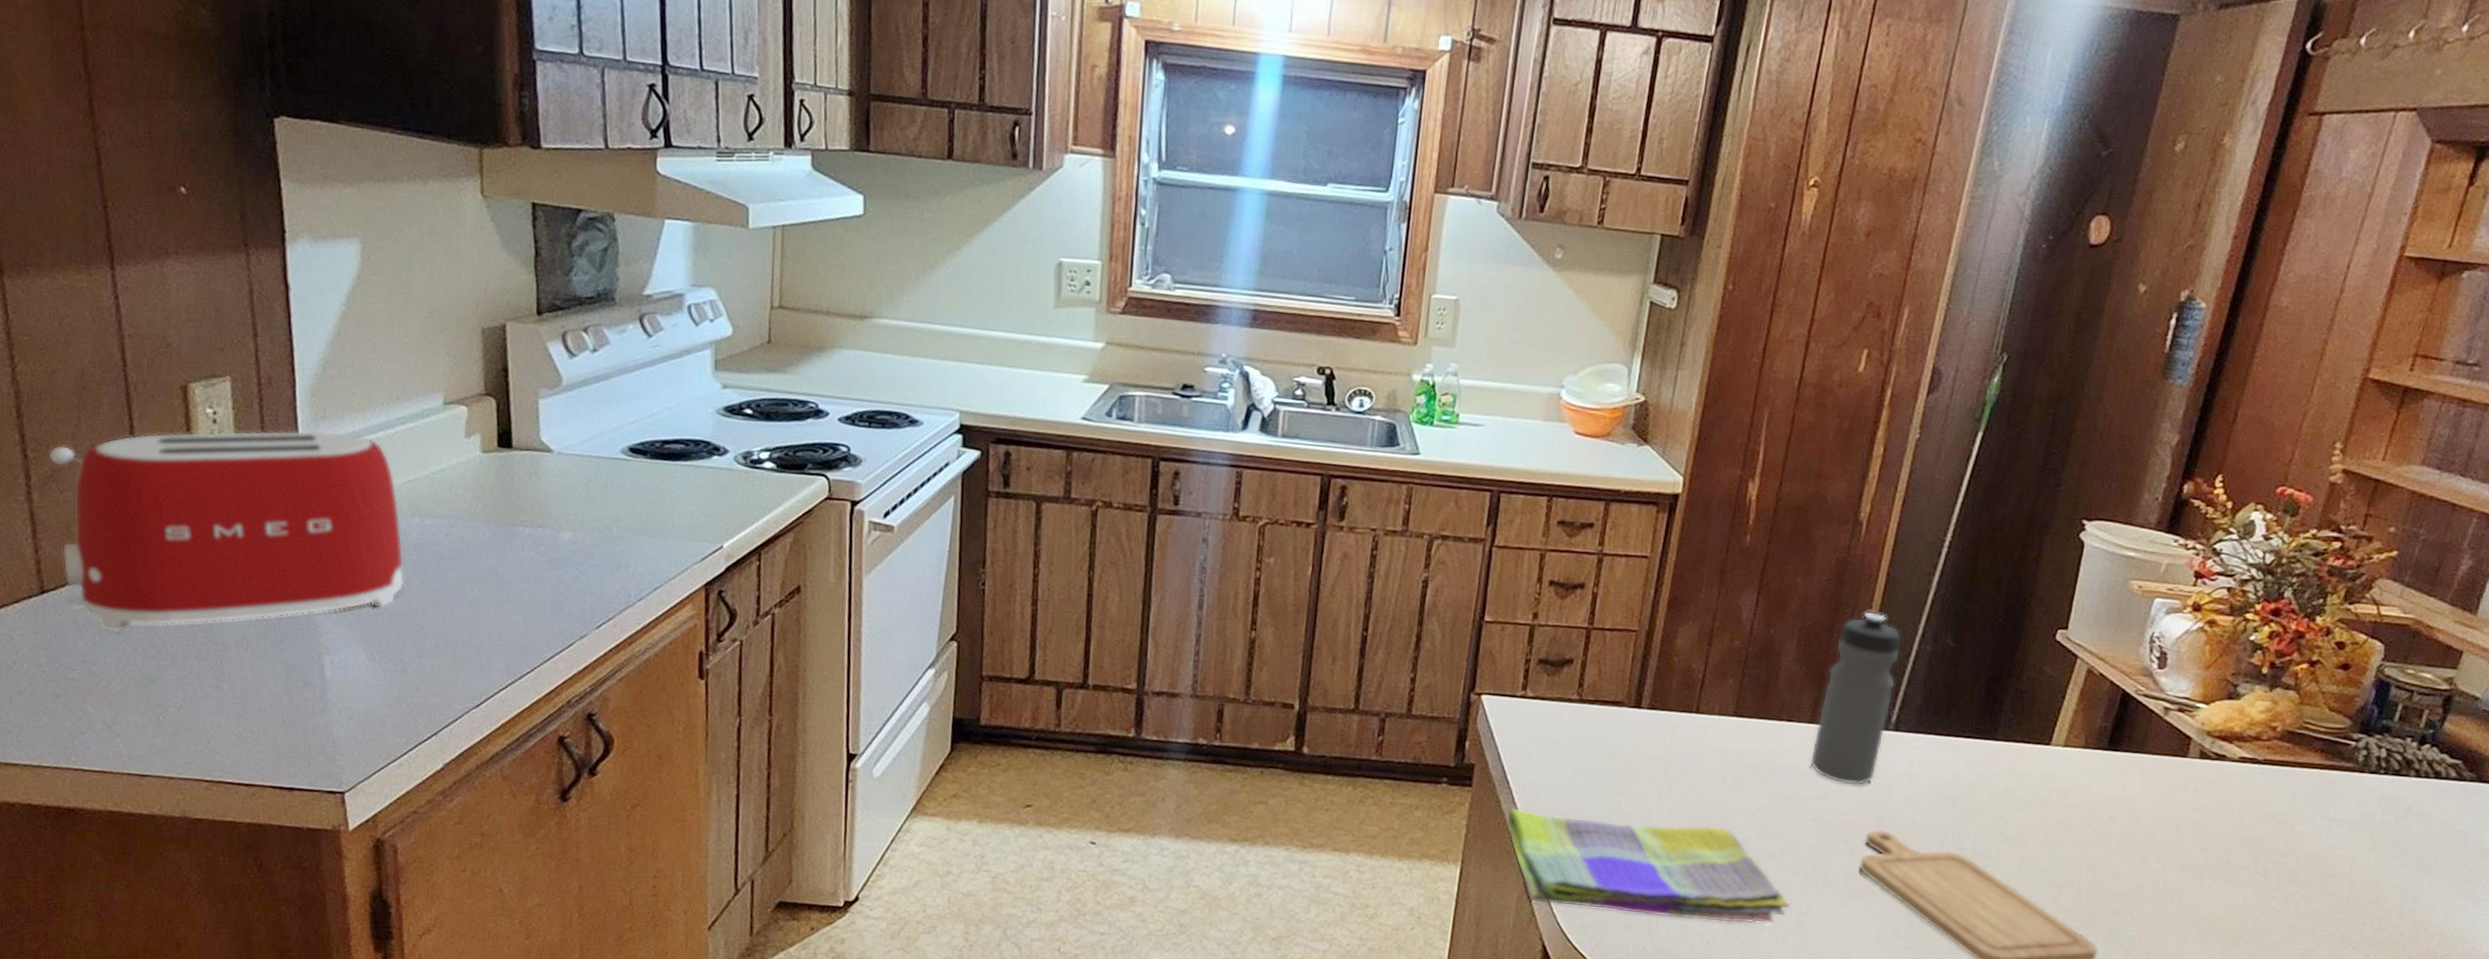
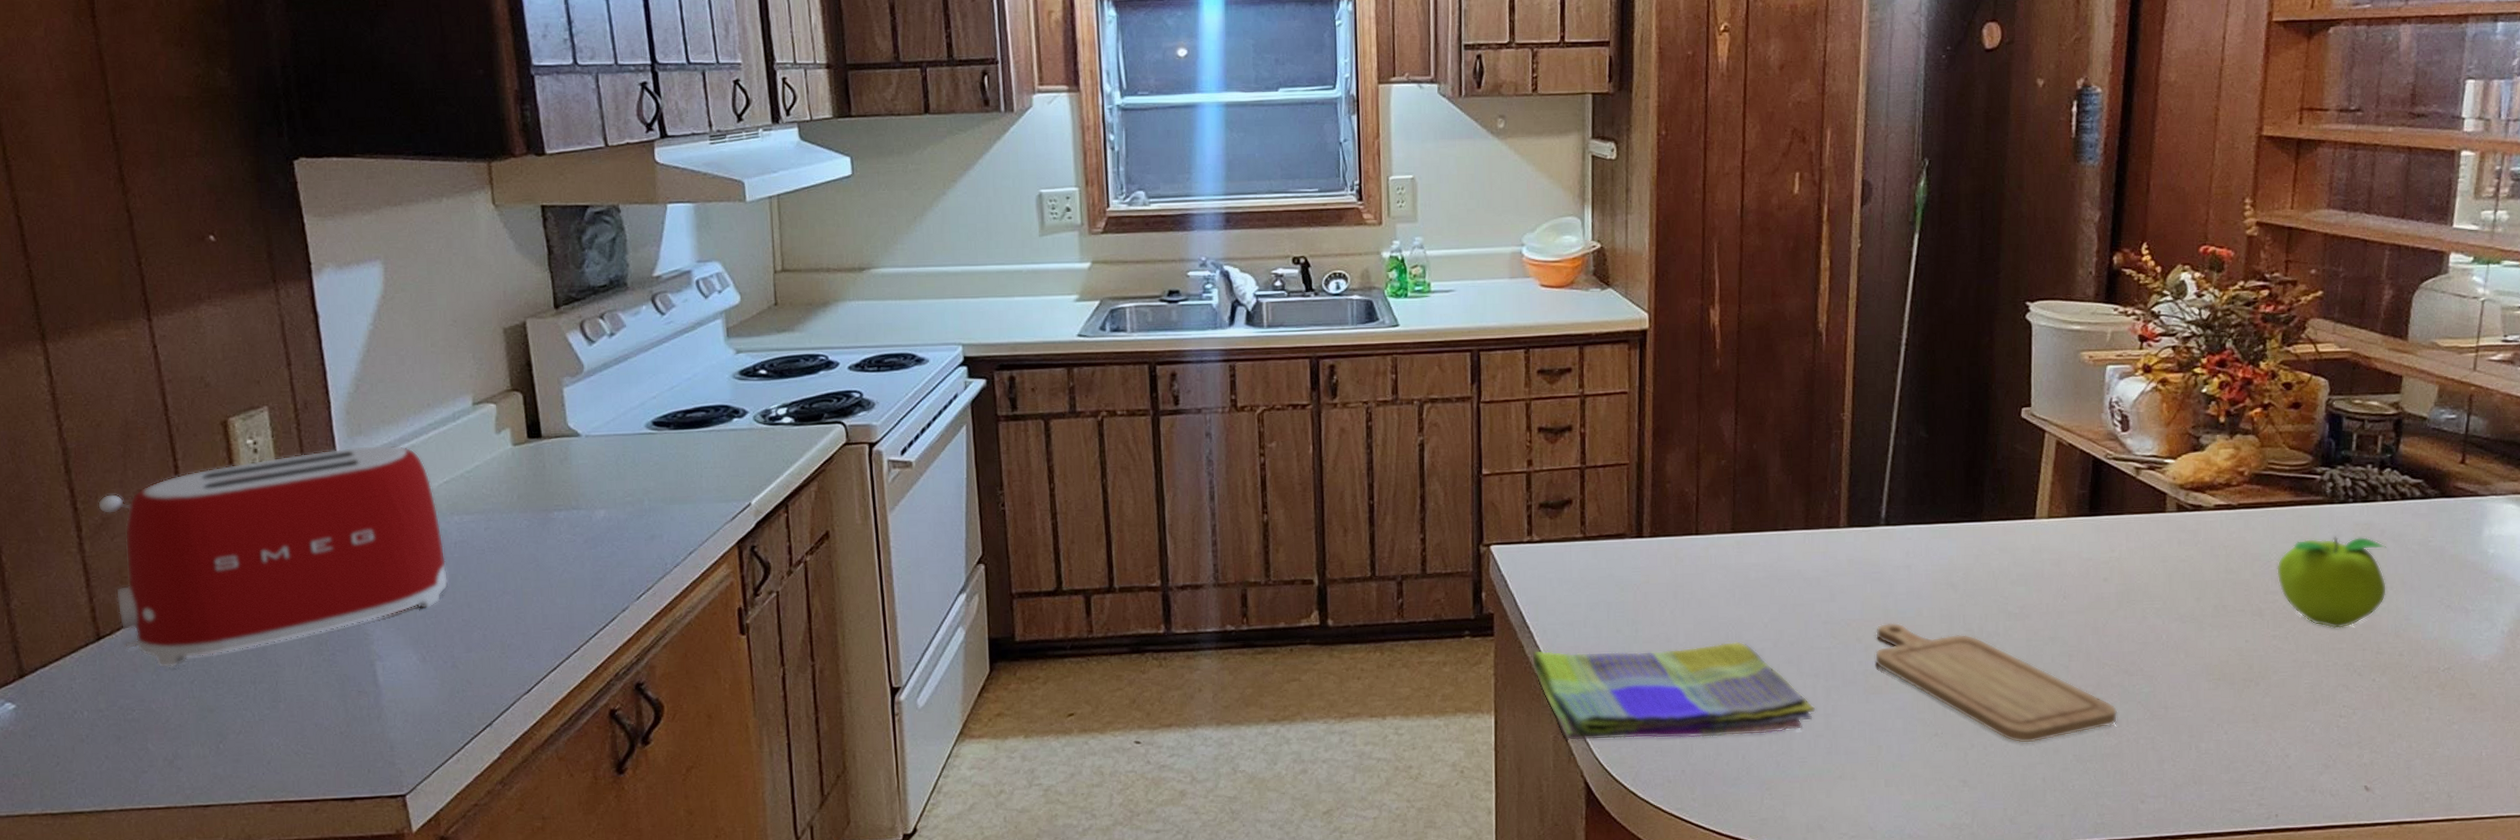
water bottle: present [1809,611,1902,786] -> none [1810,414,1879,584]
fruit: none [2289,804,2409,900] -> present [2277,536,2387,629]

